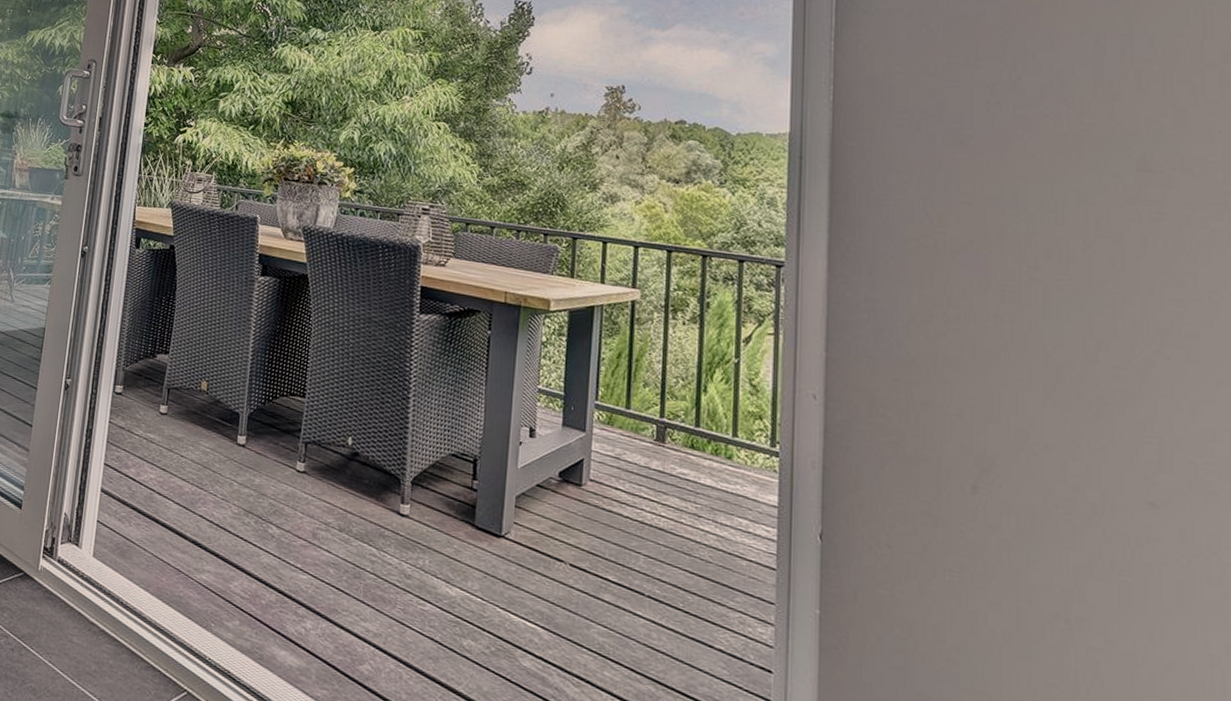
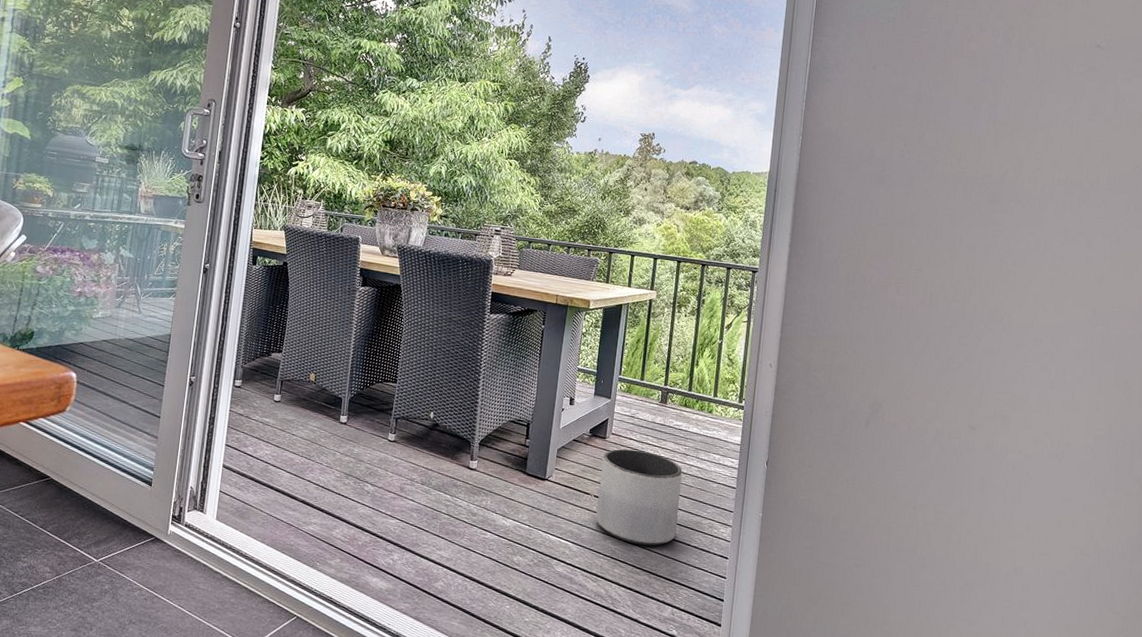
planter: none [574,501,694,644] -> present [596,449,682,546]

